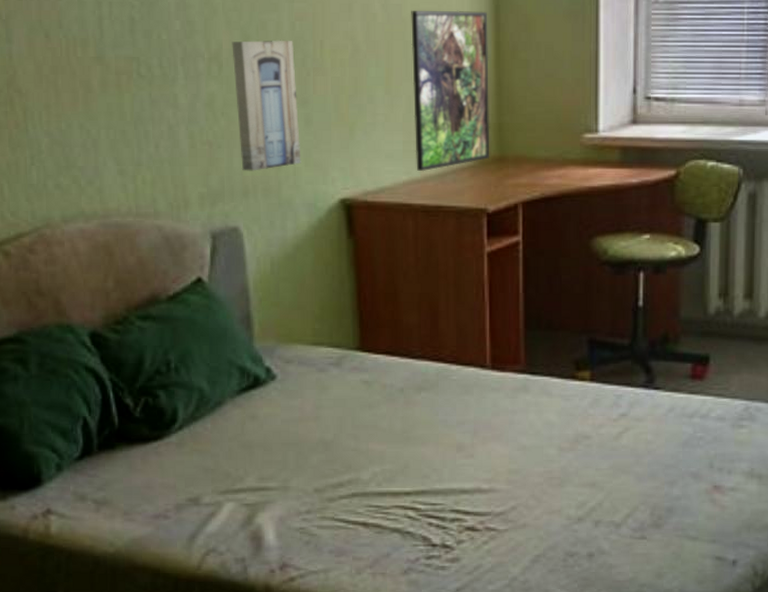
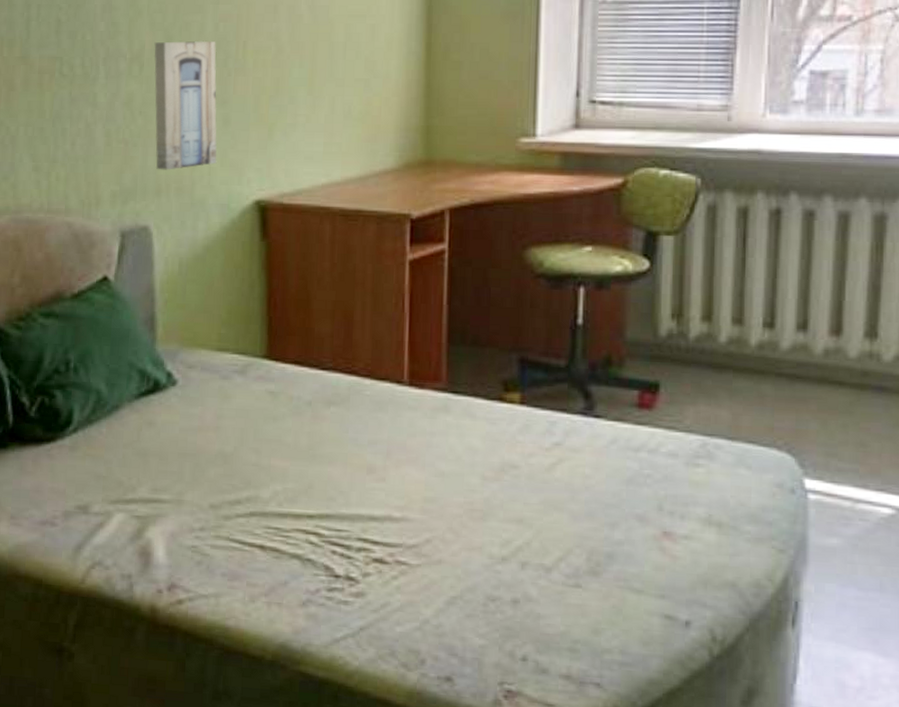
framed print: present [411,10,490,172] -> none [336,11,419,175]

